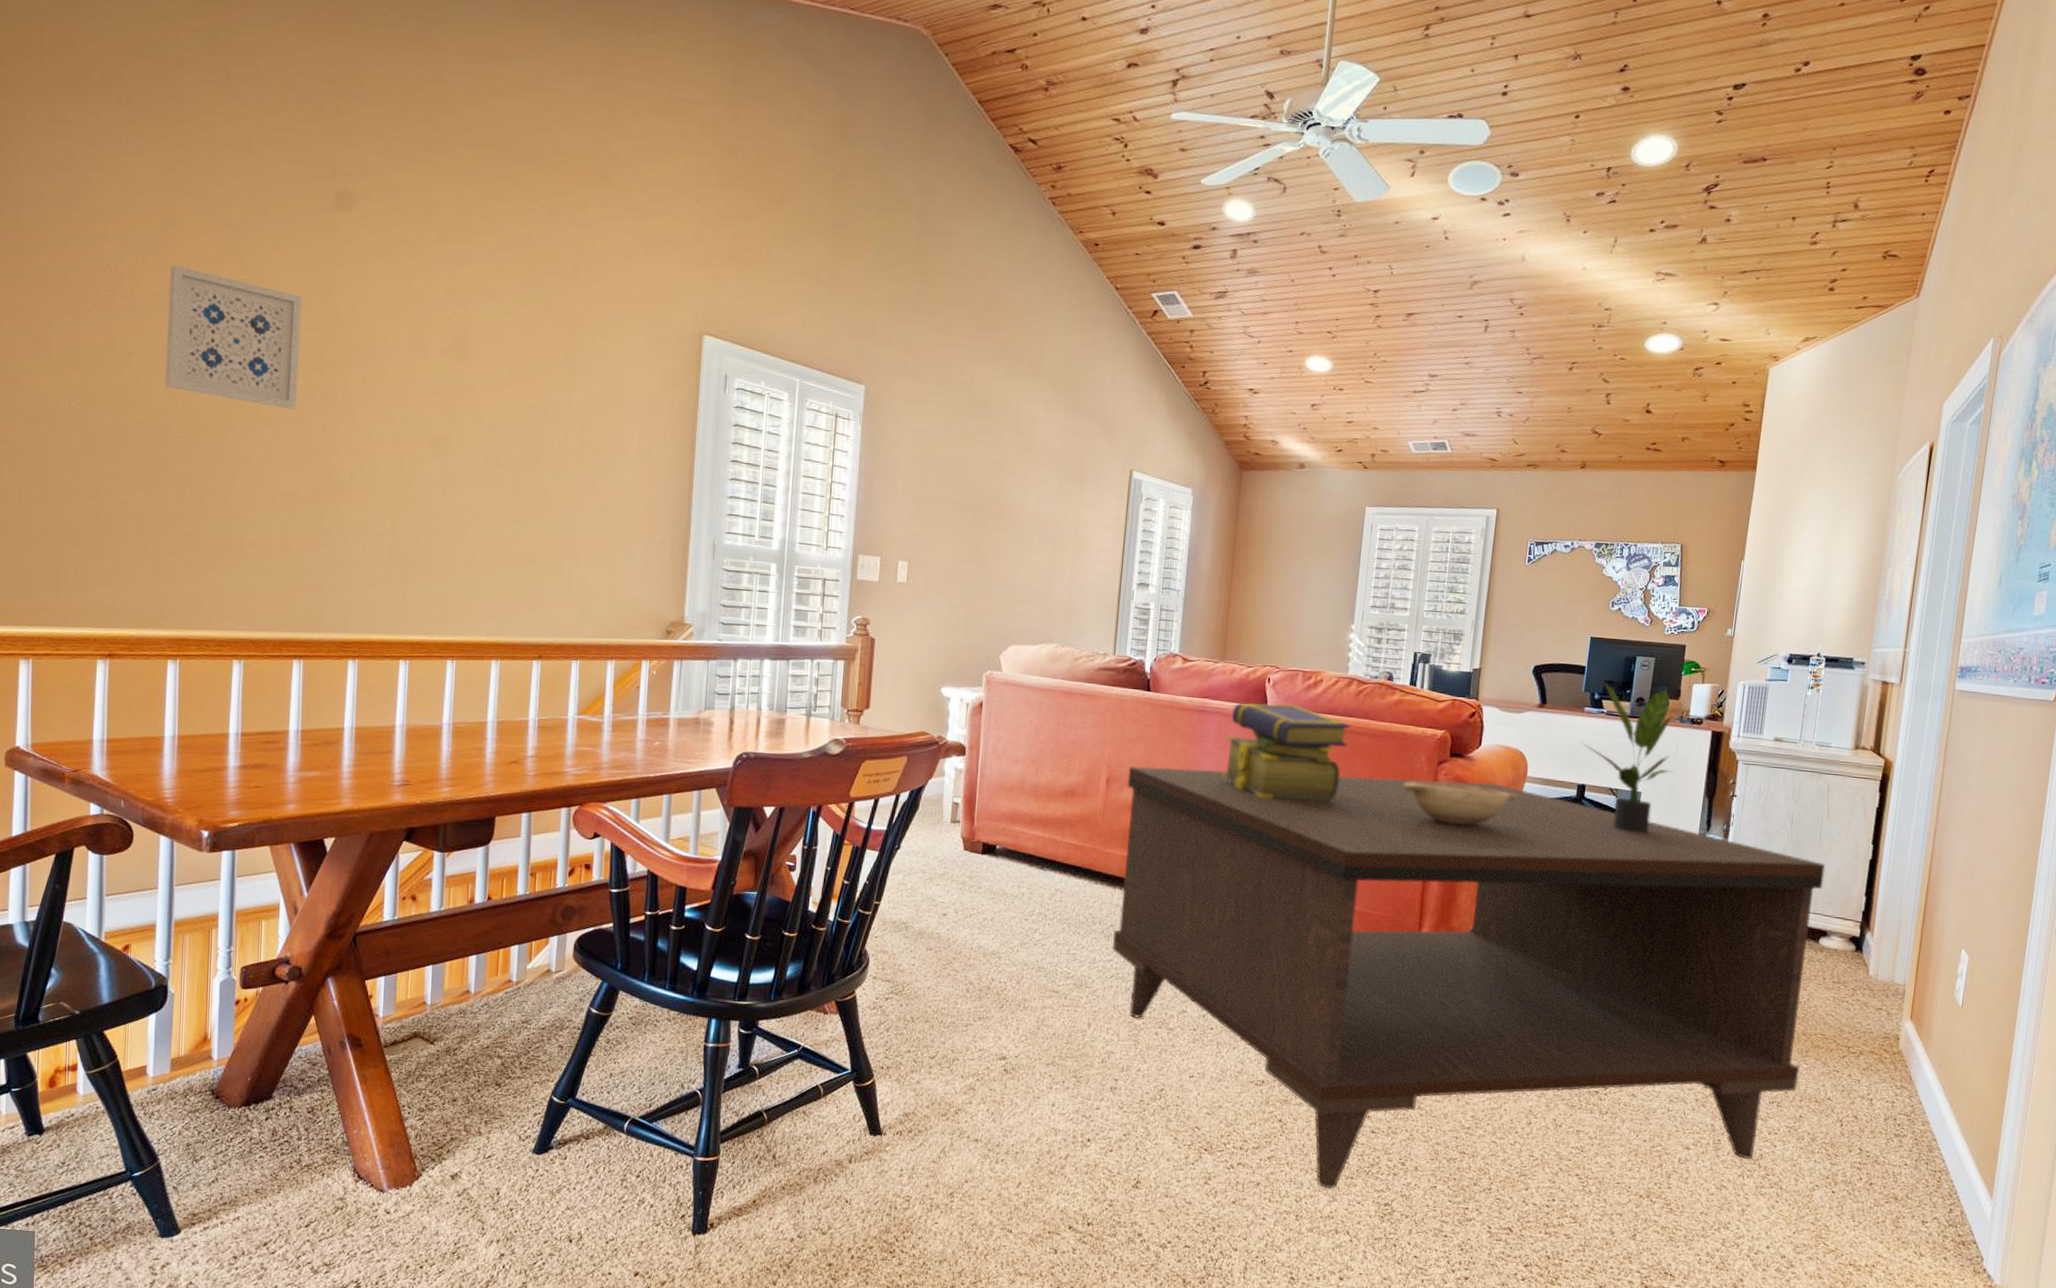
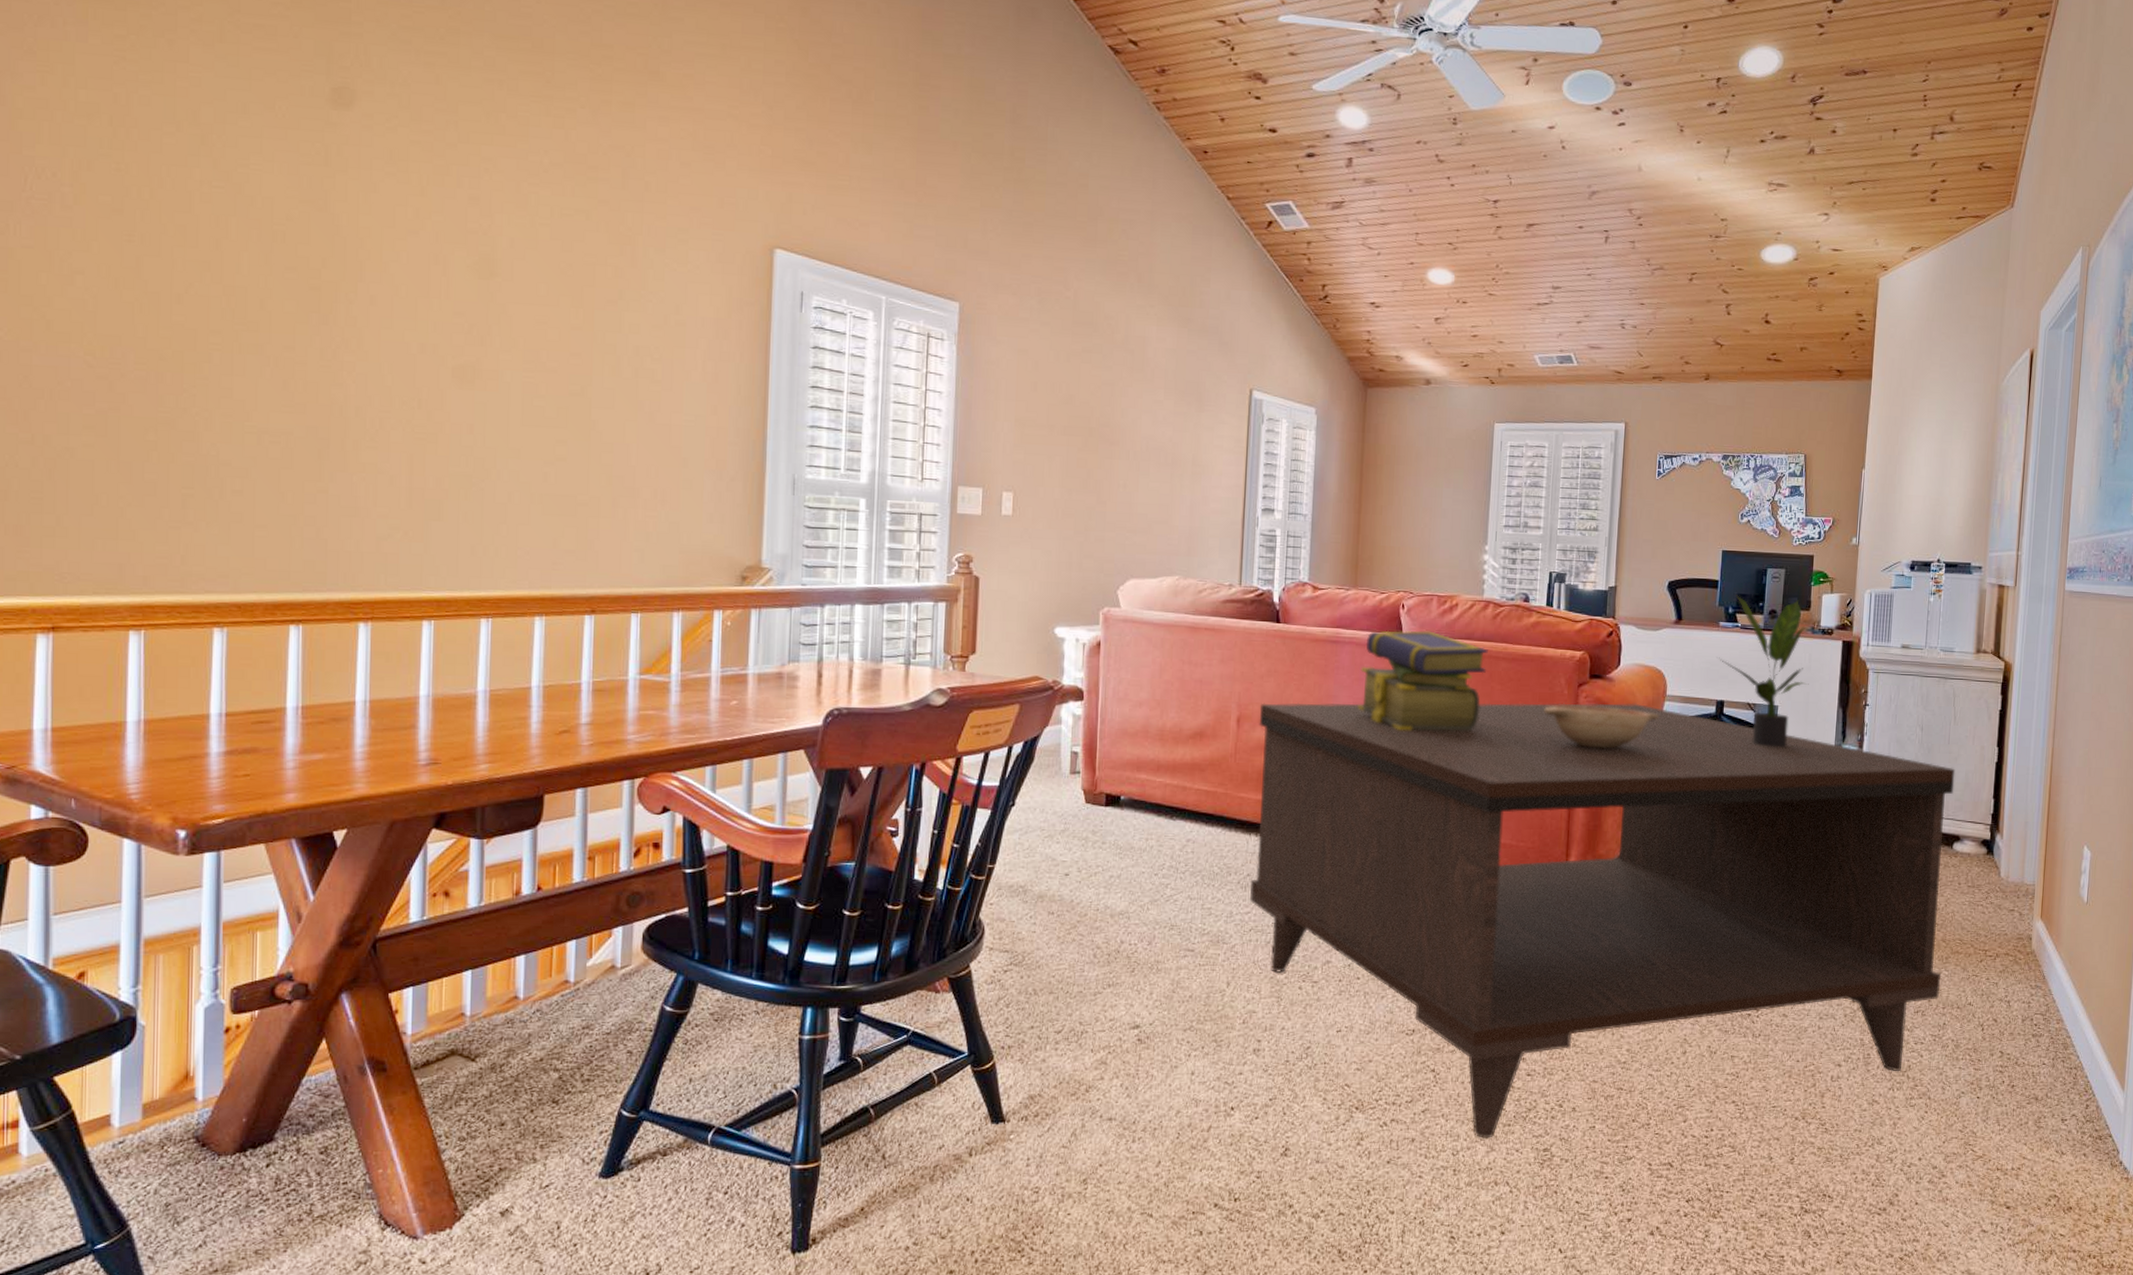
wall art: present [165,265,302,409] -> none [119,170,292,336]

